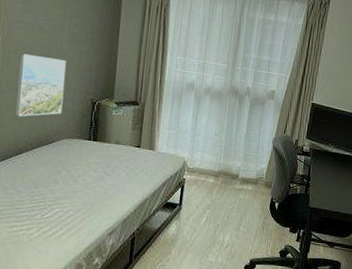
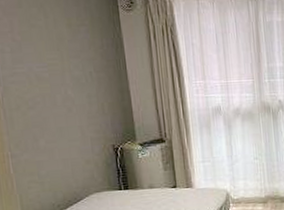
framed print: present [15,53,66,117] -> none [22,107,84,180]

